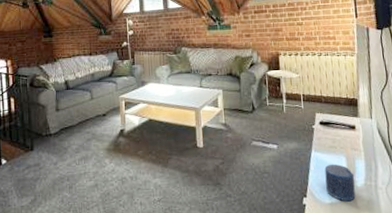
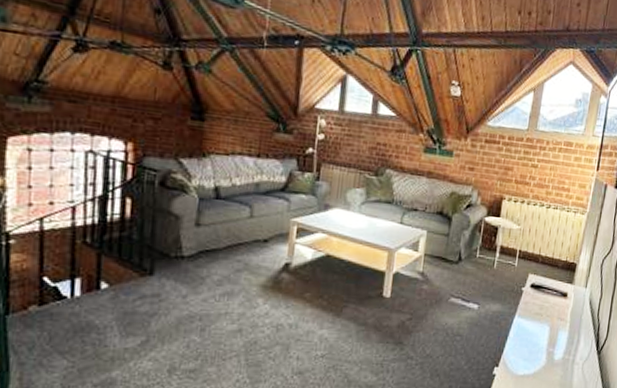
candle: present [324,164,356,202] -> none [521,332,555,375]

